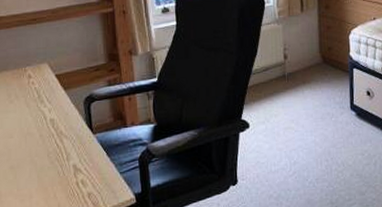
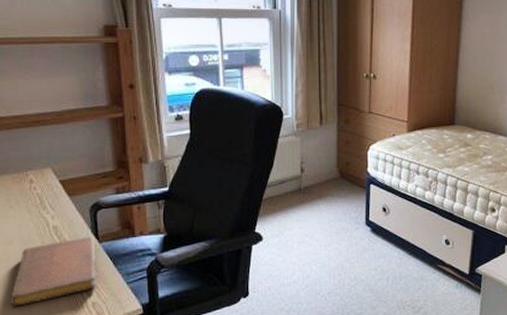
notebook: none [12,128,92,198] -> present [10,236,97,307]

